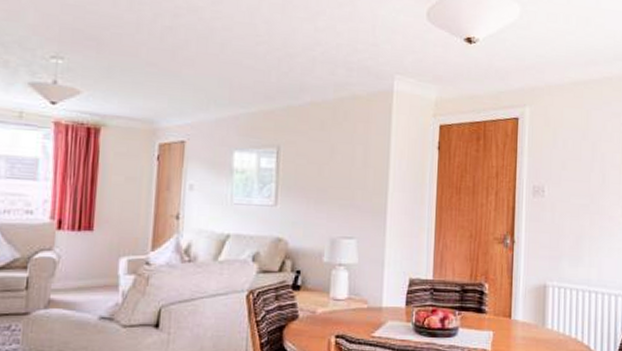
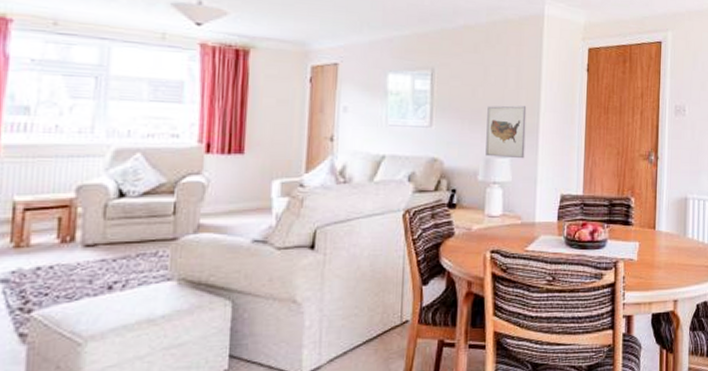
wall art: none [331,184,374,240] -> present [485,105,527,159]

